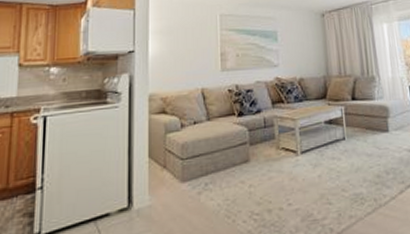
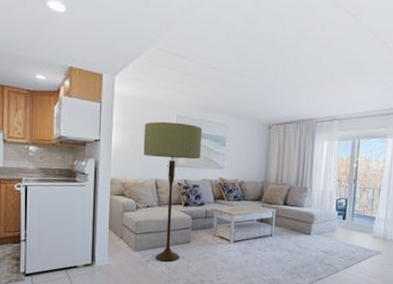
floor lamp: none [185,21,252,191] -> present [143,121,203,262]

